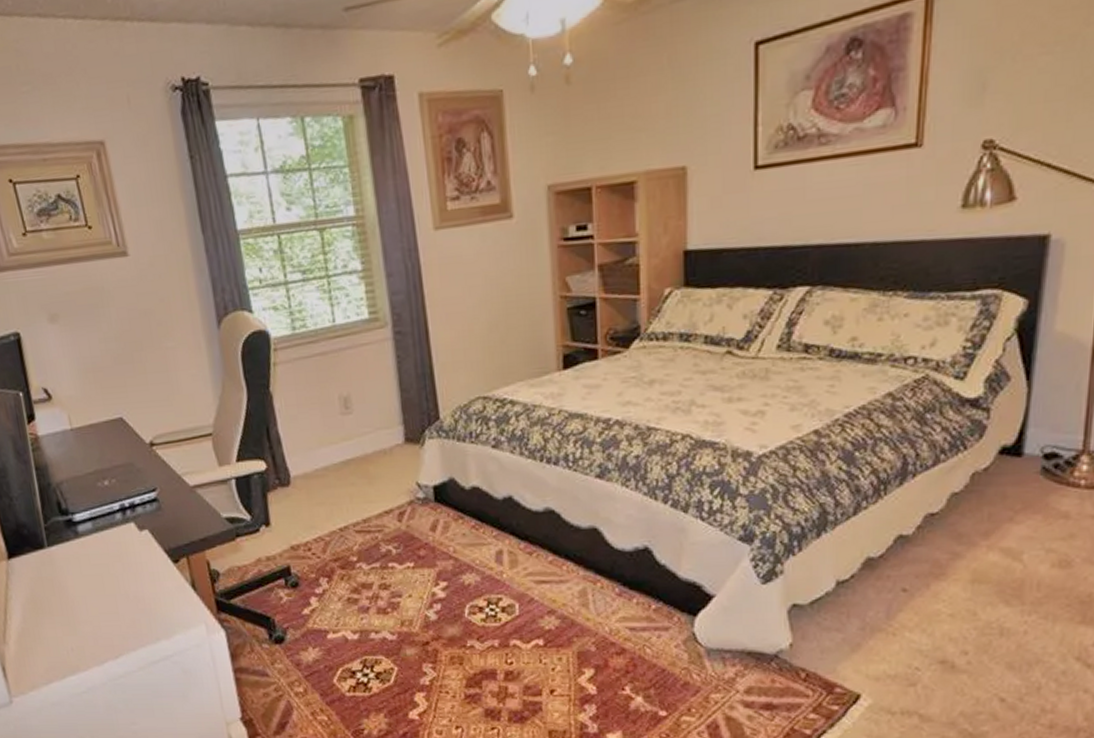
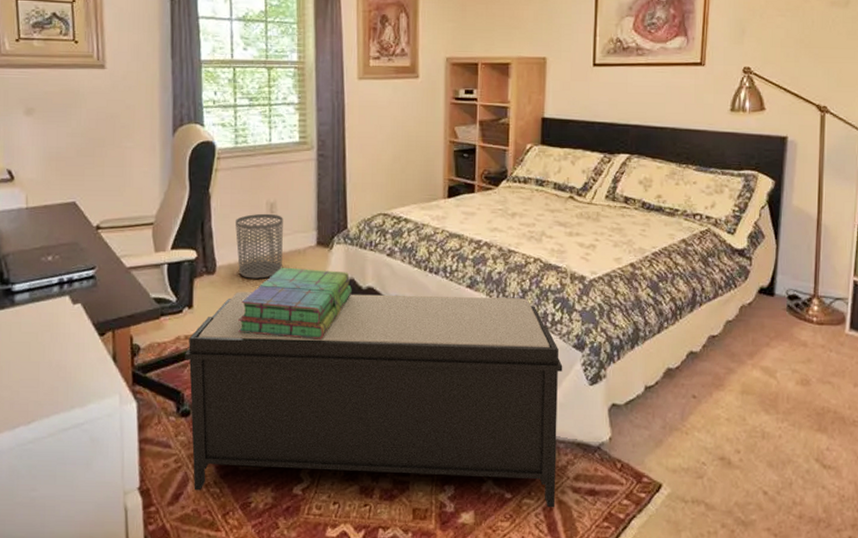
bench: none [269,485,726,725] -> present [185,292,563,508]
waste bin: none [305,409,367,488] -> present [235,213,283,279]
stack of books: none [323,470,453,552] -> present [238,267,352,340]

